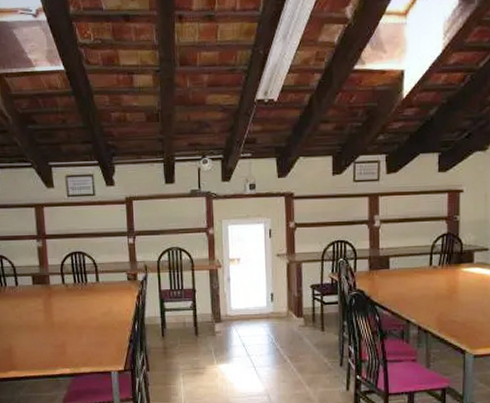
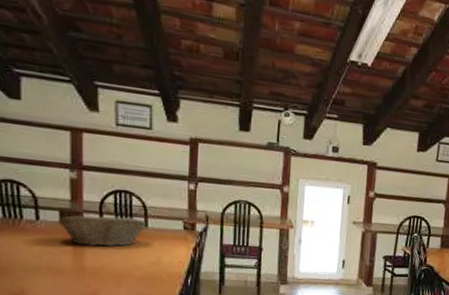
fruit basket: none [32,274,97,304] -> present [58,215,146,247]

